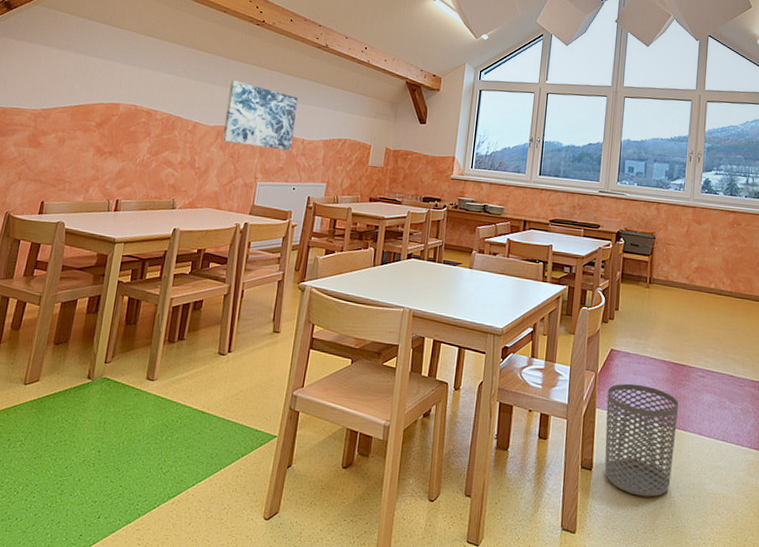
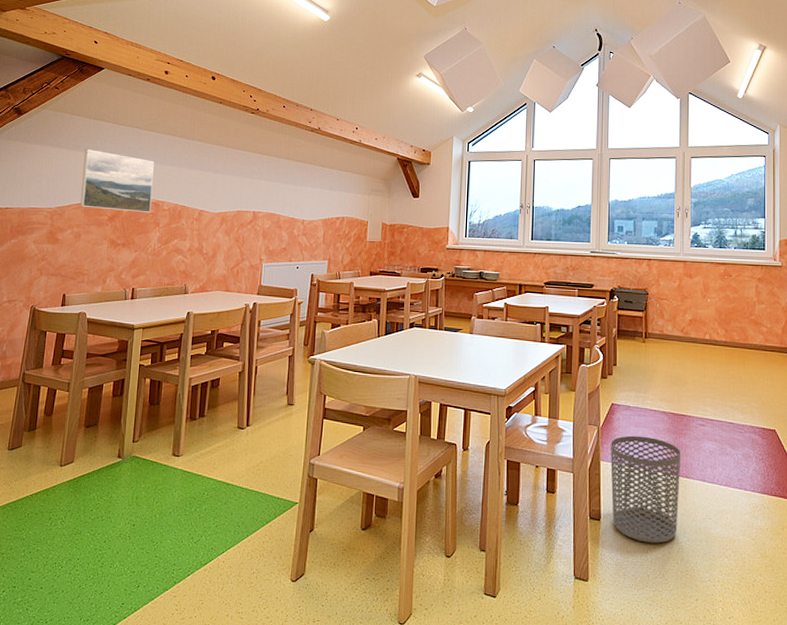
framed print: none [67,49,151,121] -> present [80,148,155,212]
wall art: present [222,80,298,151] -> none [226,168,295,232]

